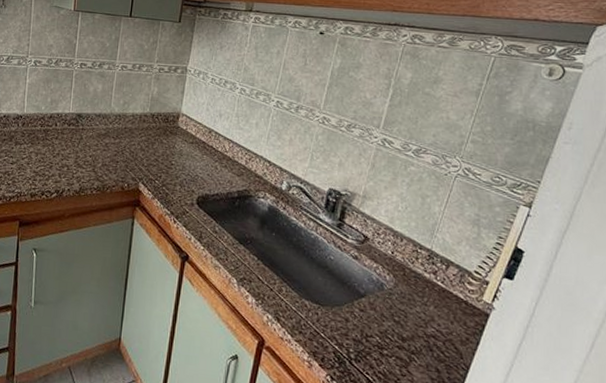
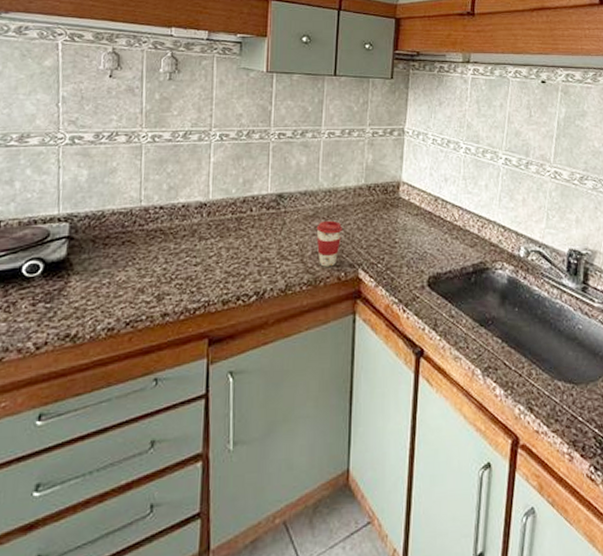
coffee cup: none [106,139,129,178] -> present [316,220,343,267]

